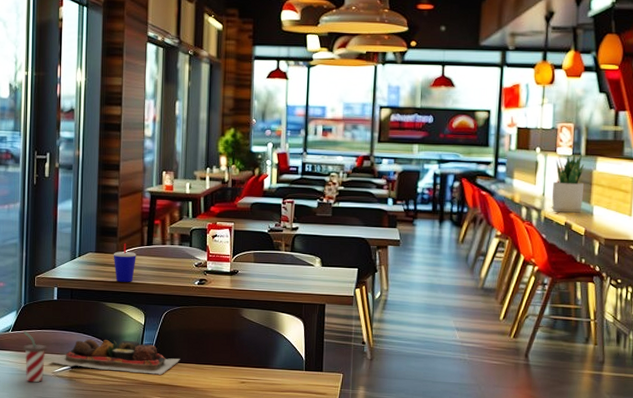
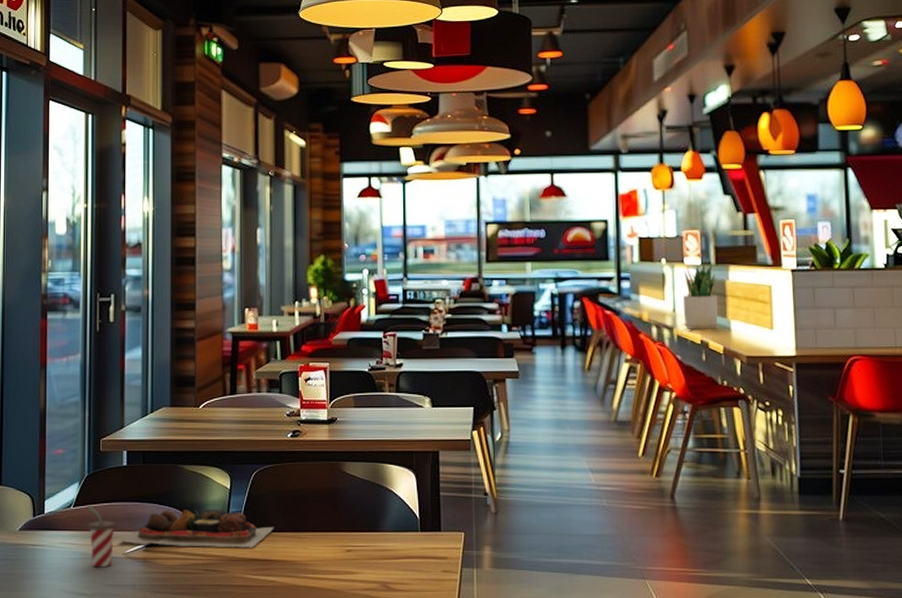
beverage cup: present [113,243,136,282] -> none [191,394,218,439]

